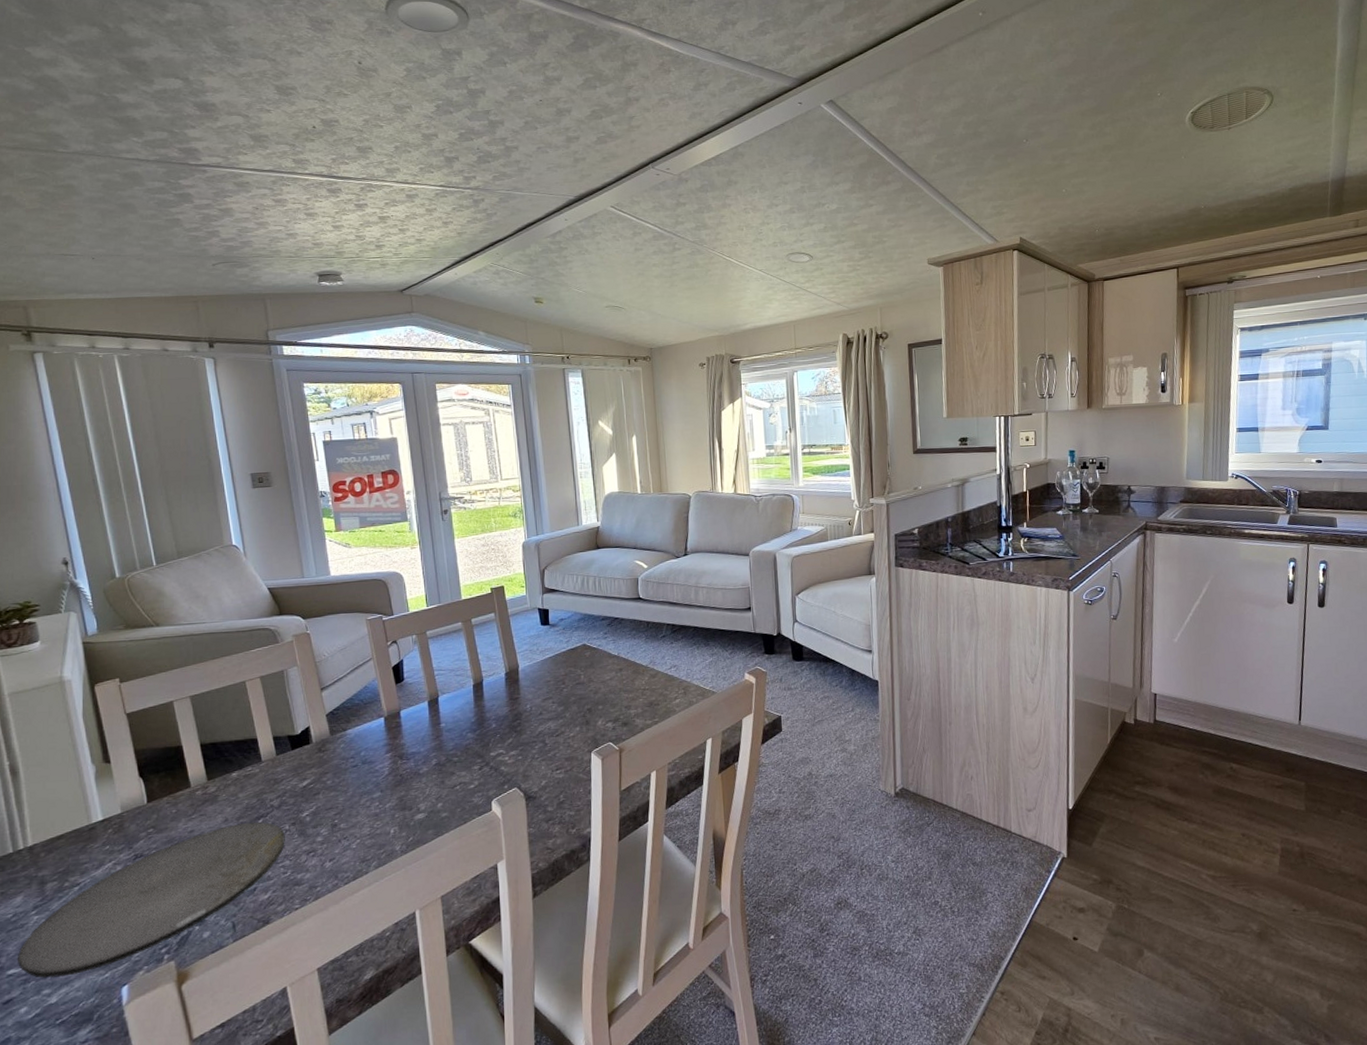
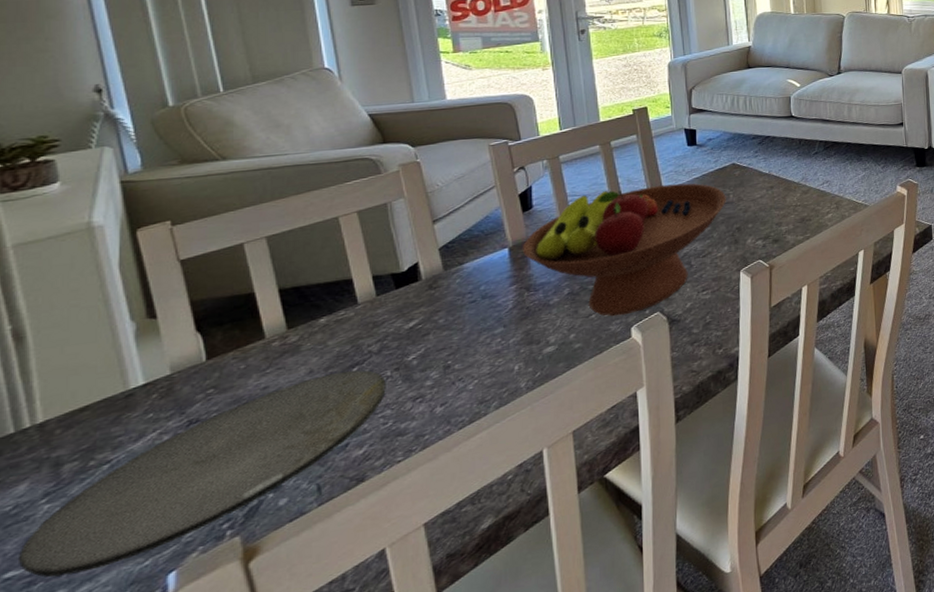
fruit bowl: none [395,662,578,789] -> present [522,183,726,317]

